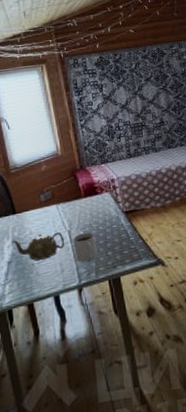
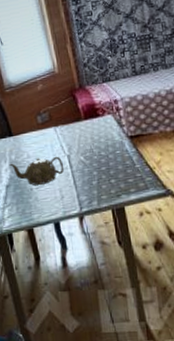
mug: present [73,232,98,262] -> none [73,158,100,189]

